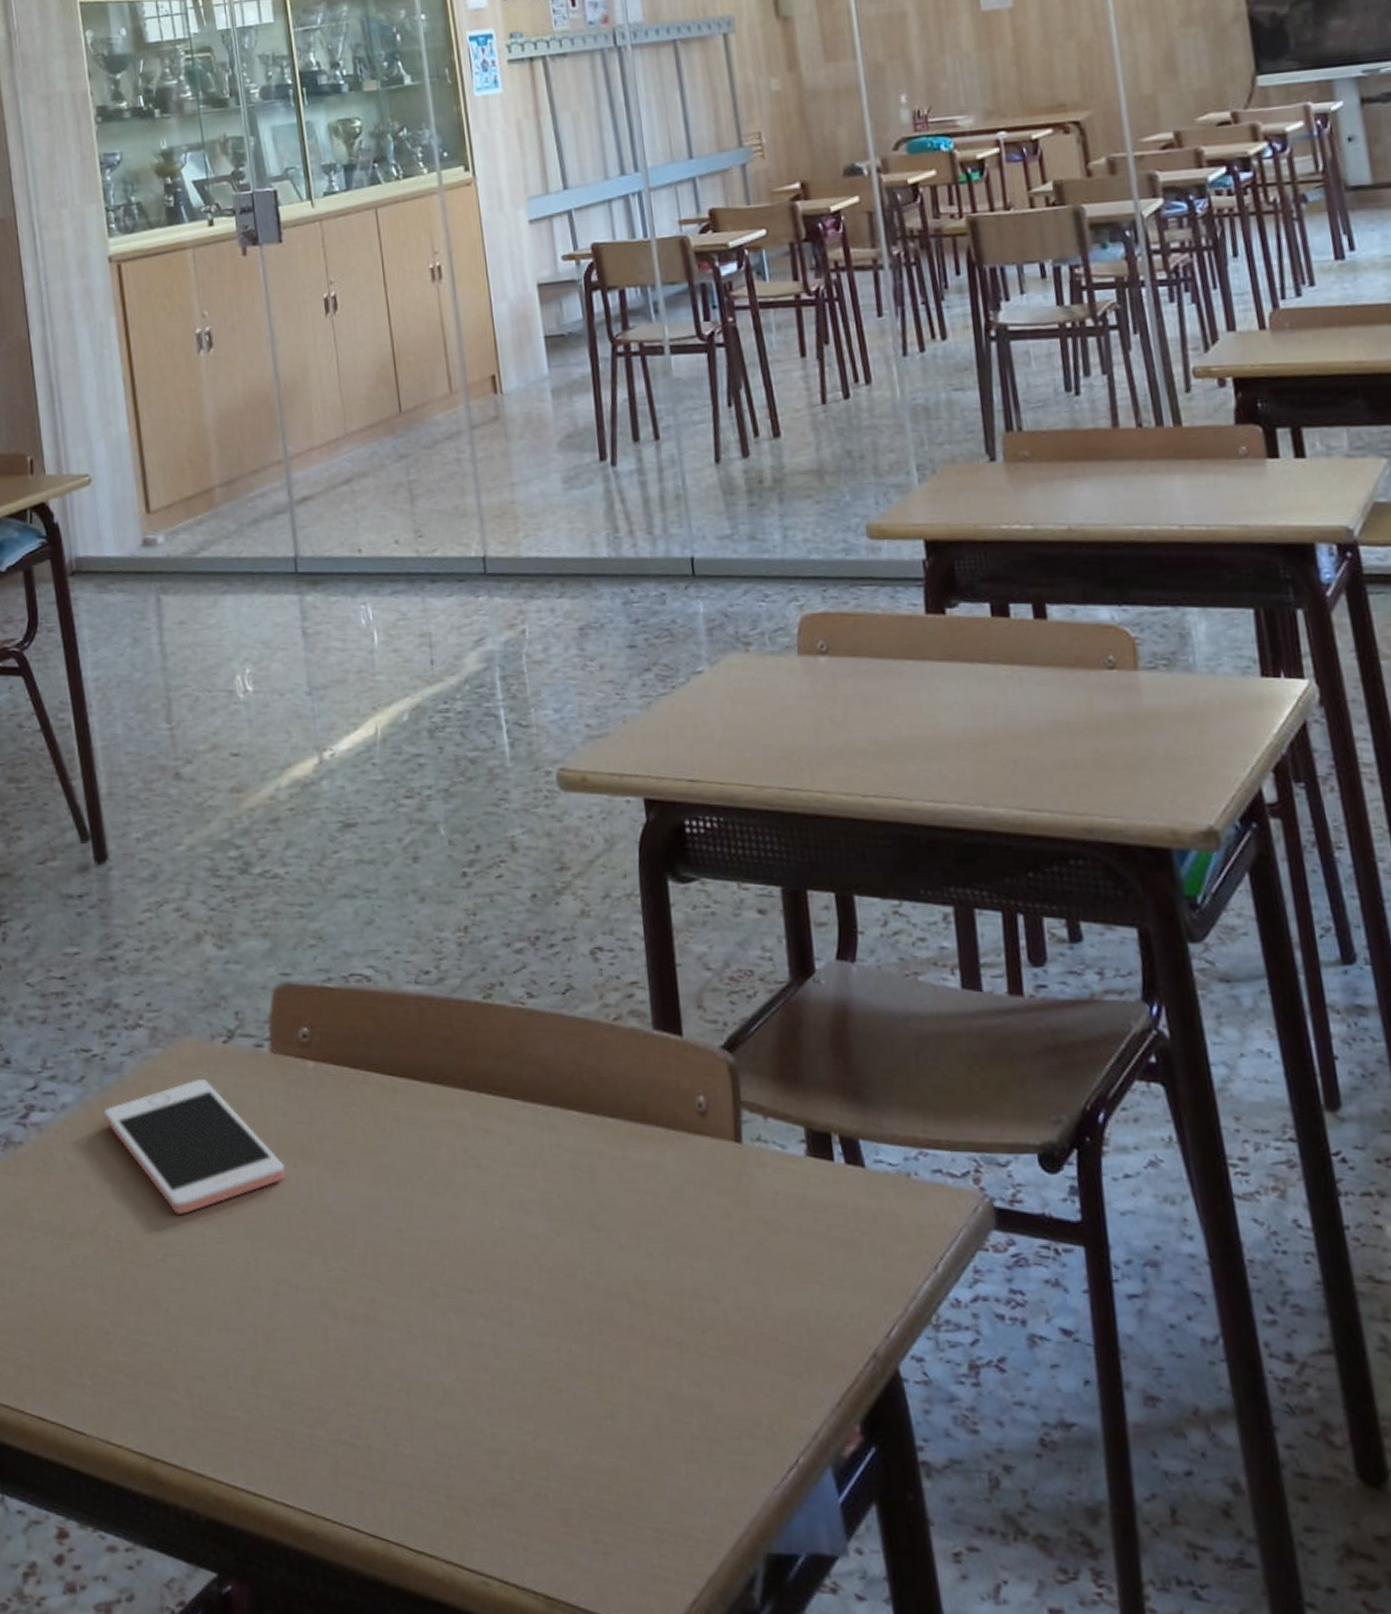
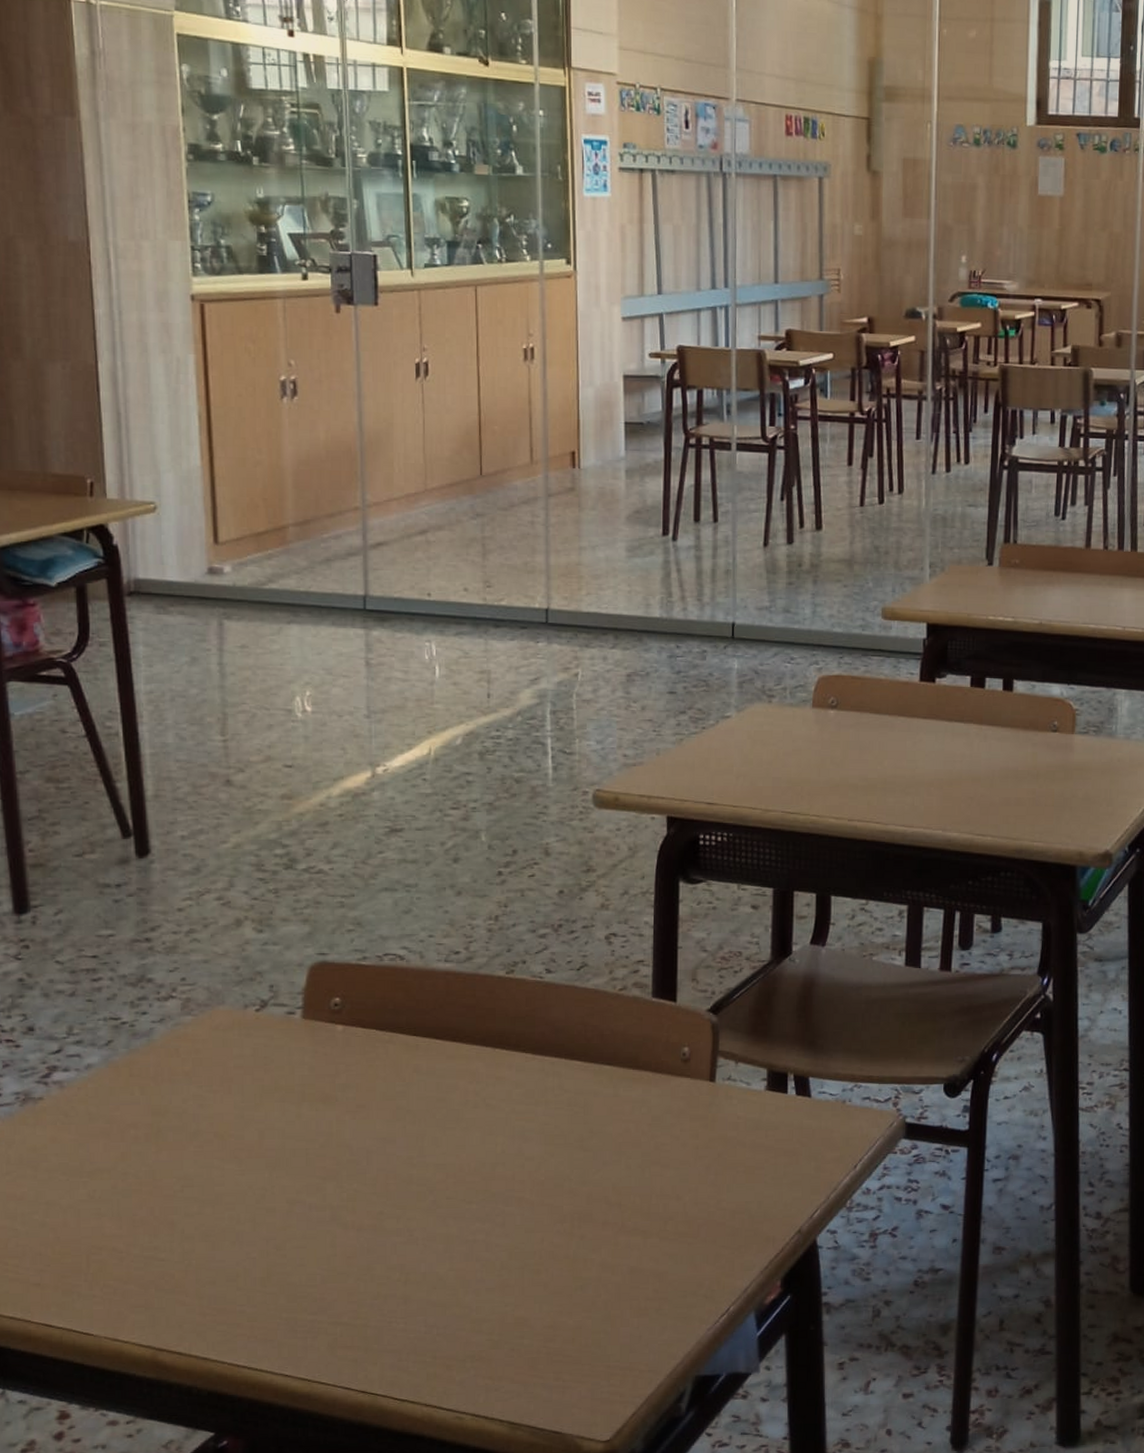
cell phone: present [103,1080,285,1214] -> none [129,1042,307,1153]

